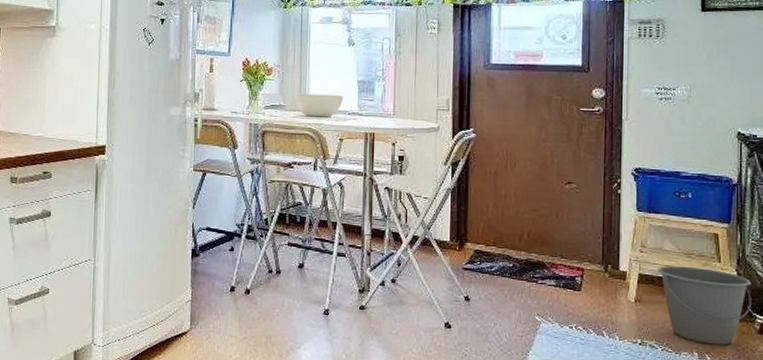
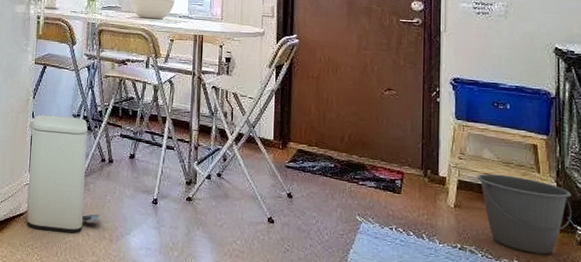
pedal bin: none [188,225,269,351] -> present [26,114,101,234]

